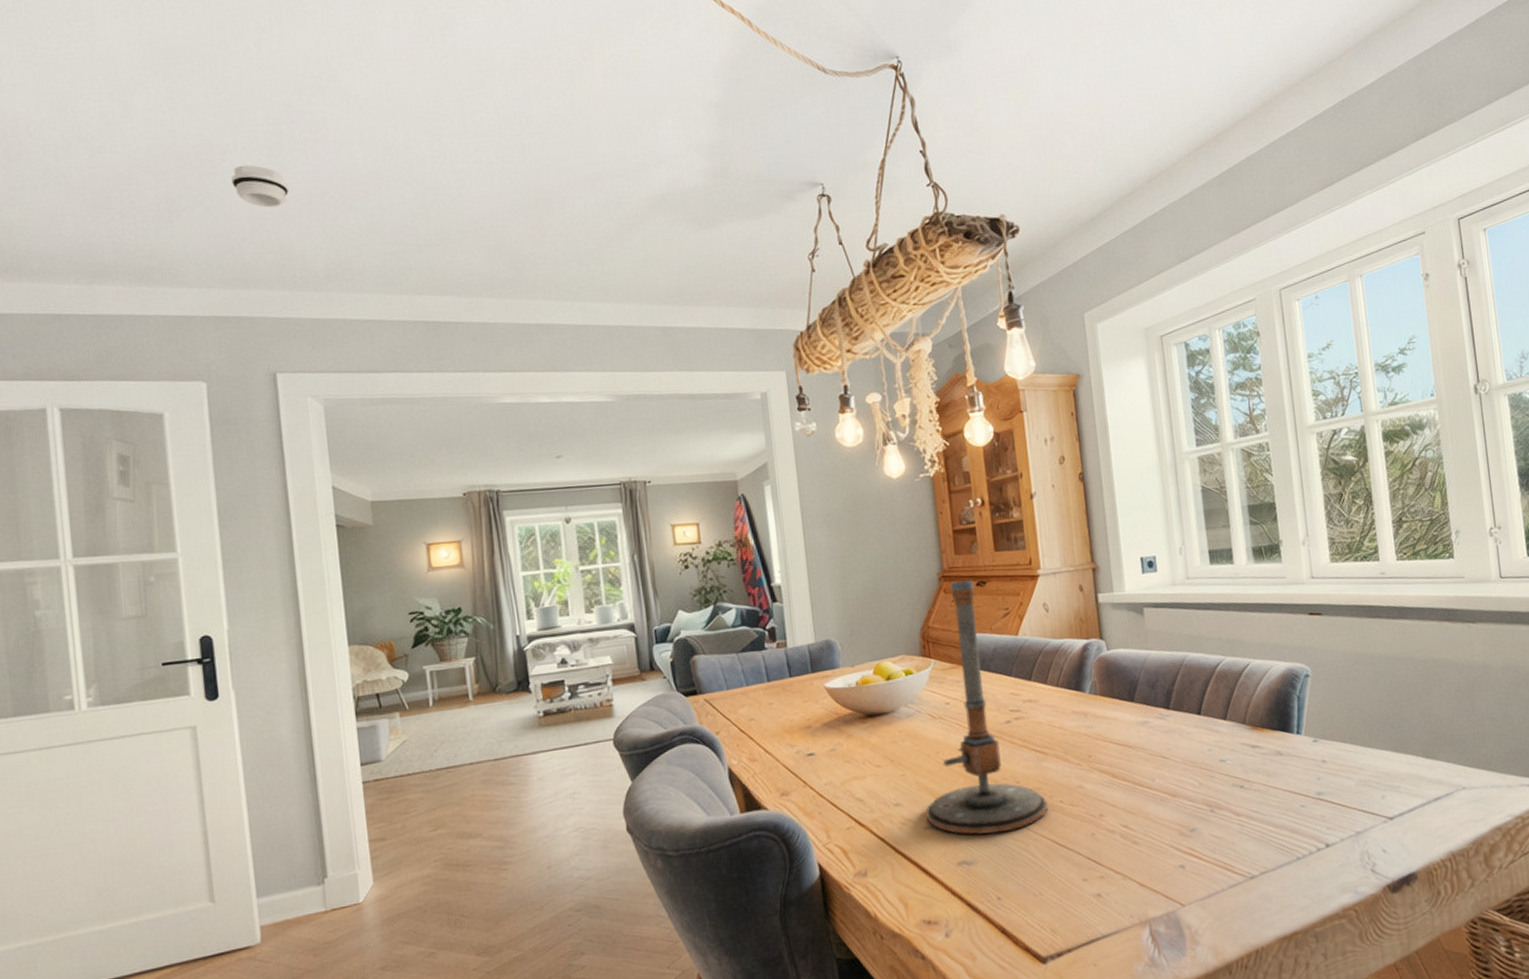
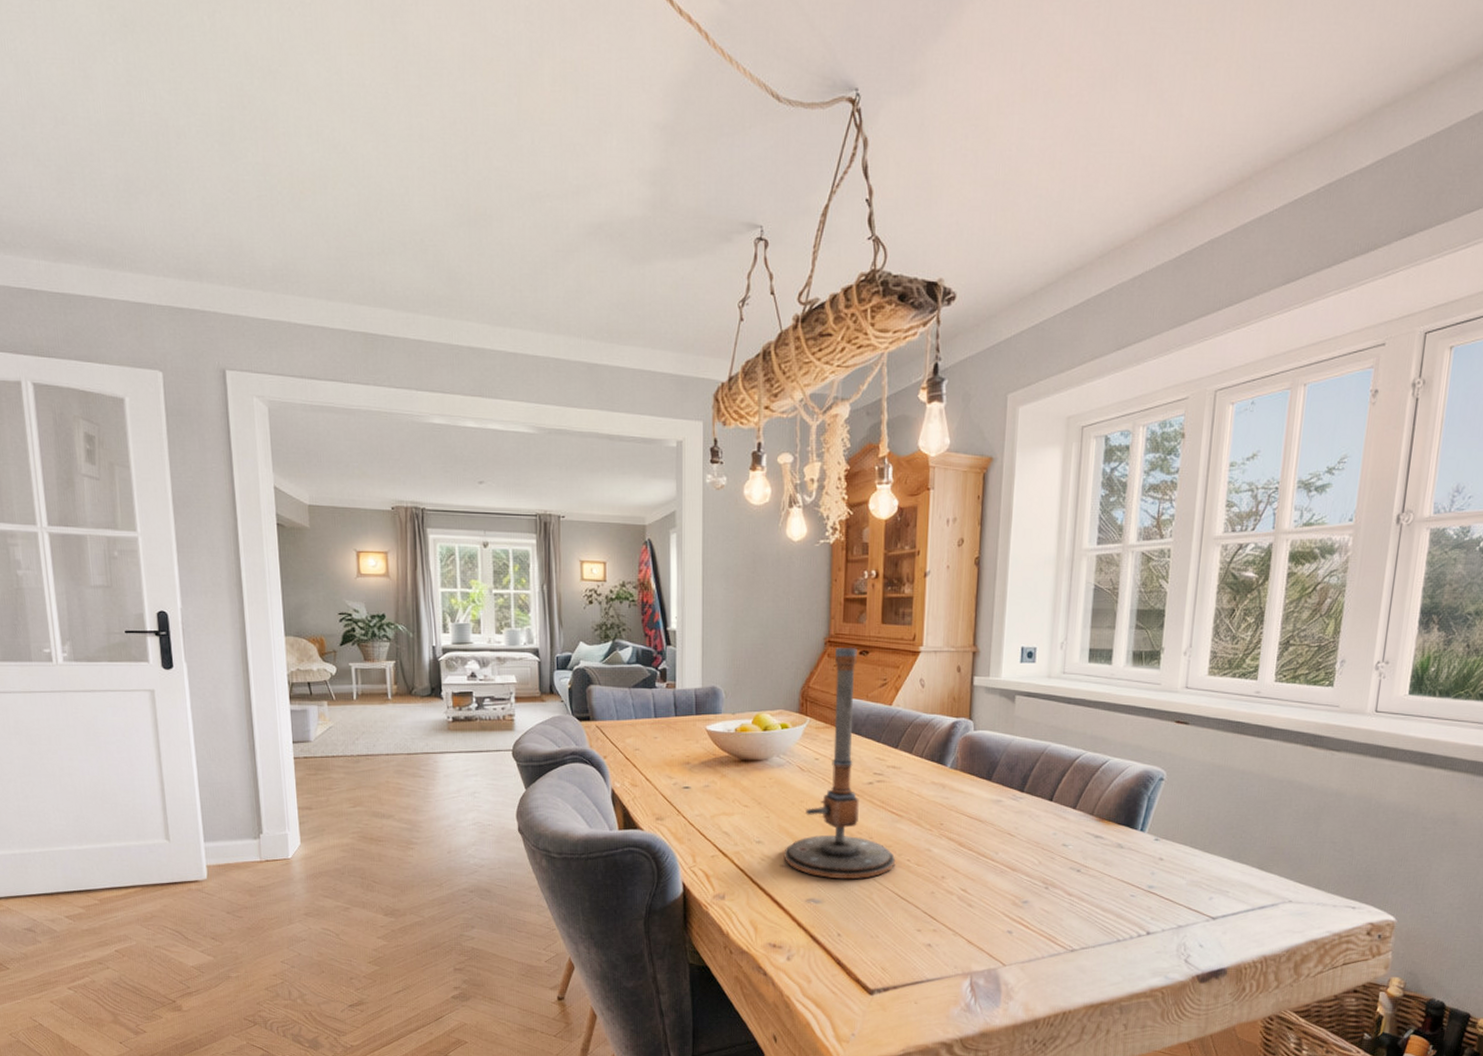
smoke detector: present [231,165,290,208] -> none [185,150,240,199]

